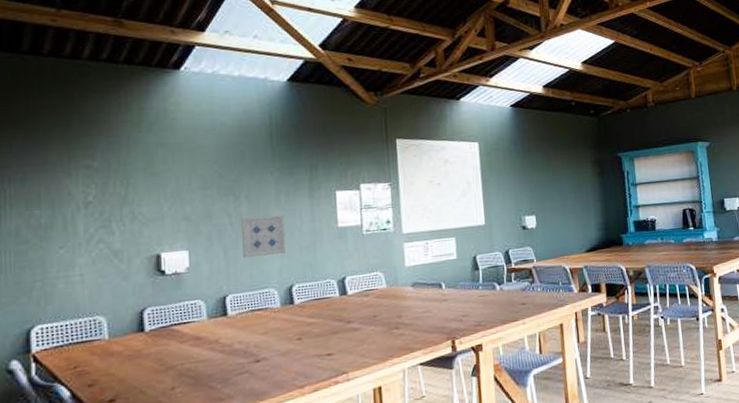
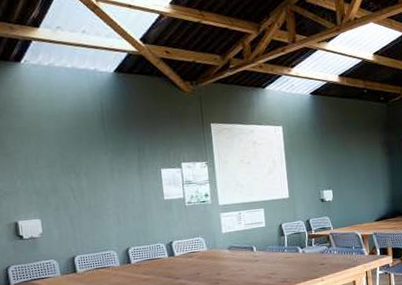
wall art: present [241,214,286,259] -> none [83,189,122,226]

